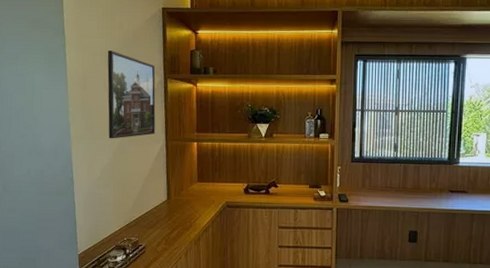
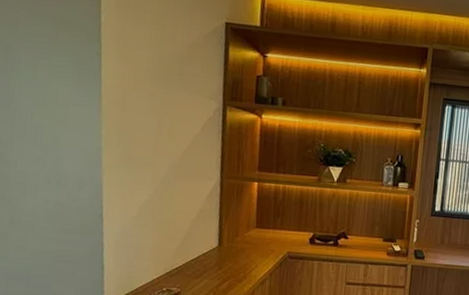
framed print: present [107,51,156,139] -> none [150,66,213,172]

